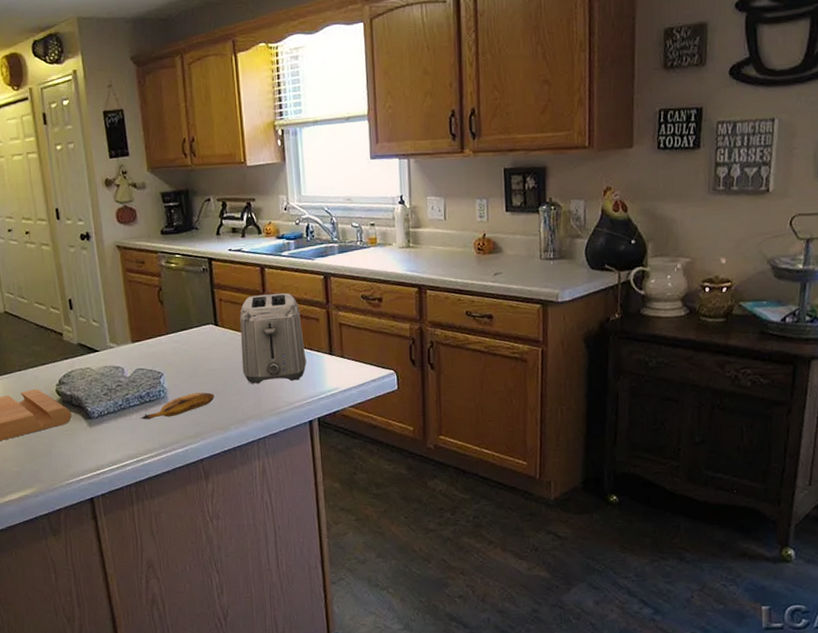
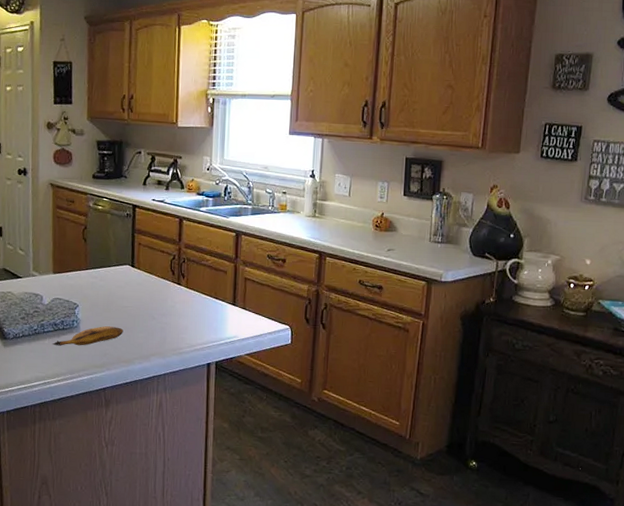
toaster: present [240,293,307,384] -> none [152,243,212,325]

